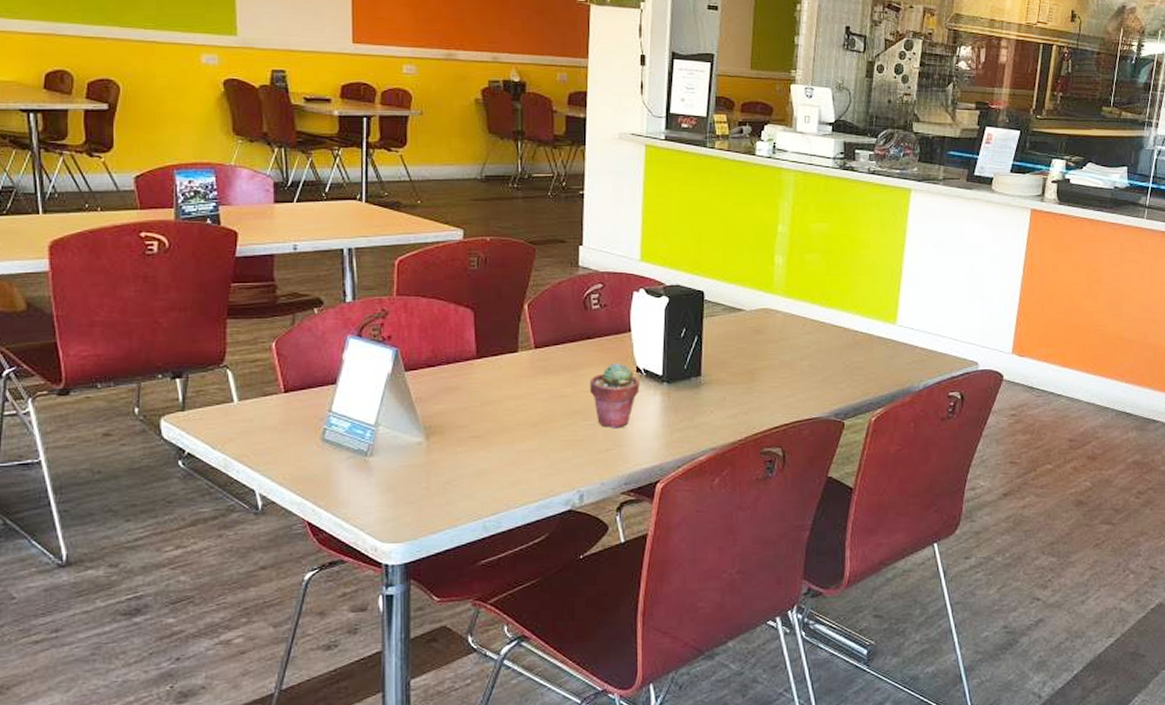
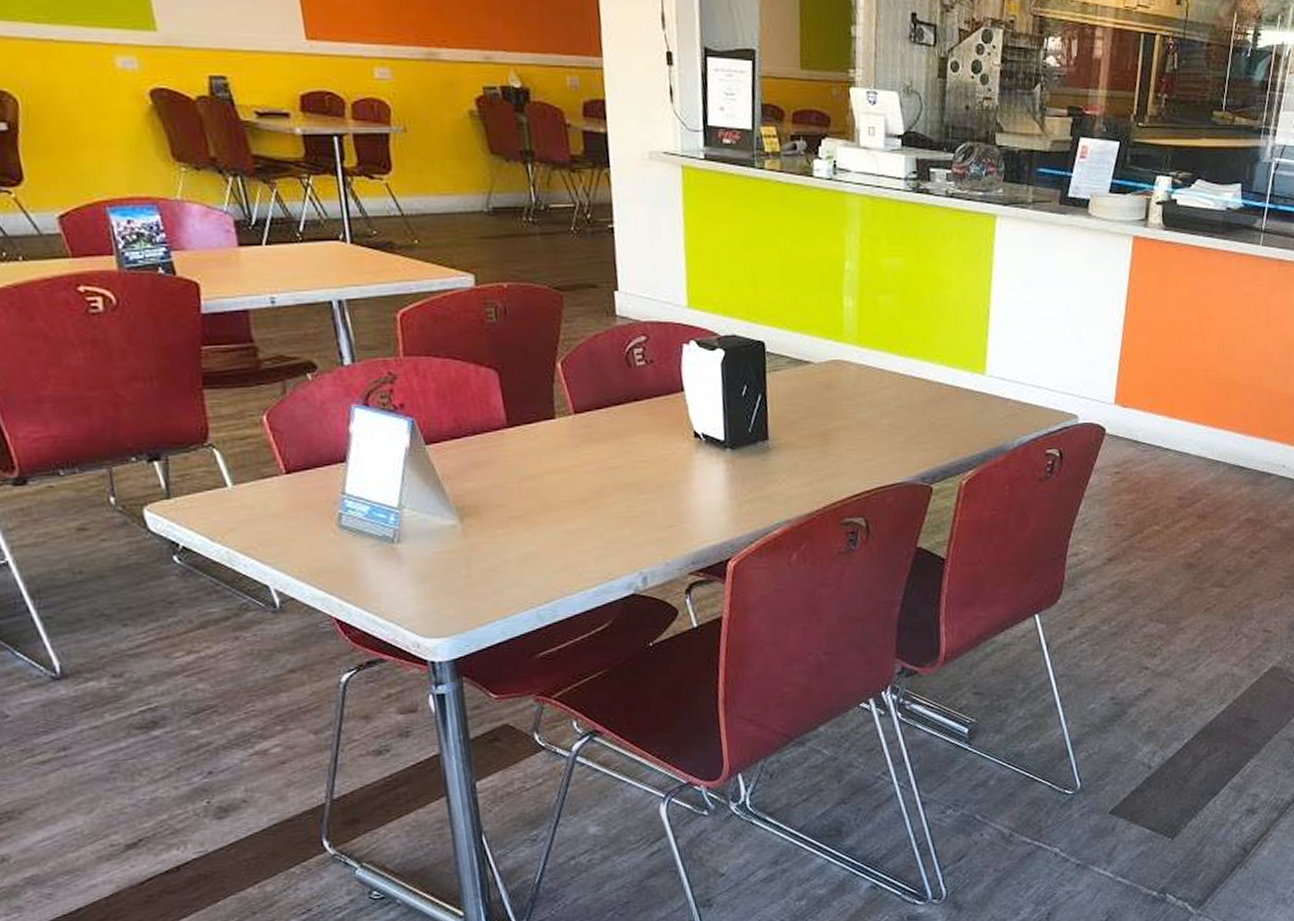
potted succulent: present [589,362,640,429] -> none [641,426,700,503]

